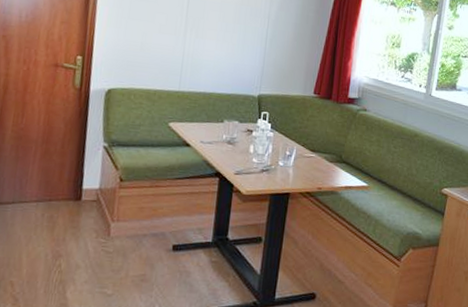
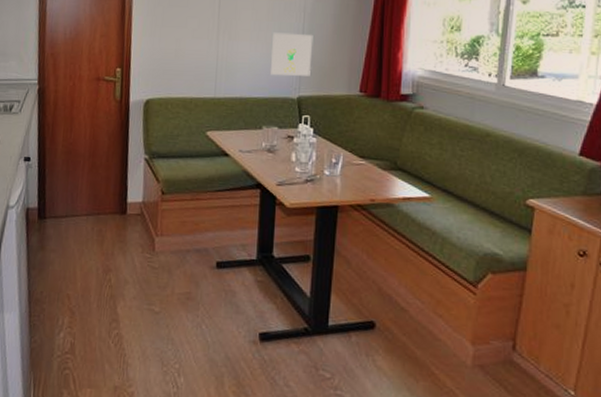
wall art: none [233,34,276,77] -> present [269,32,314,76]

